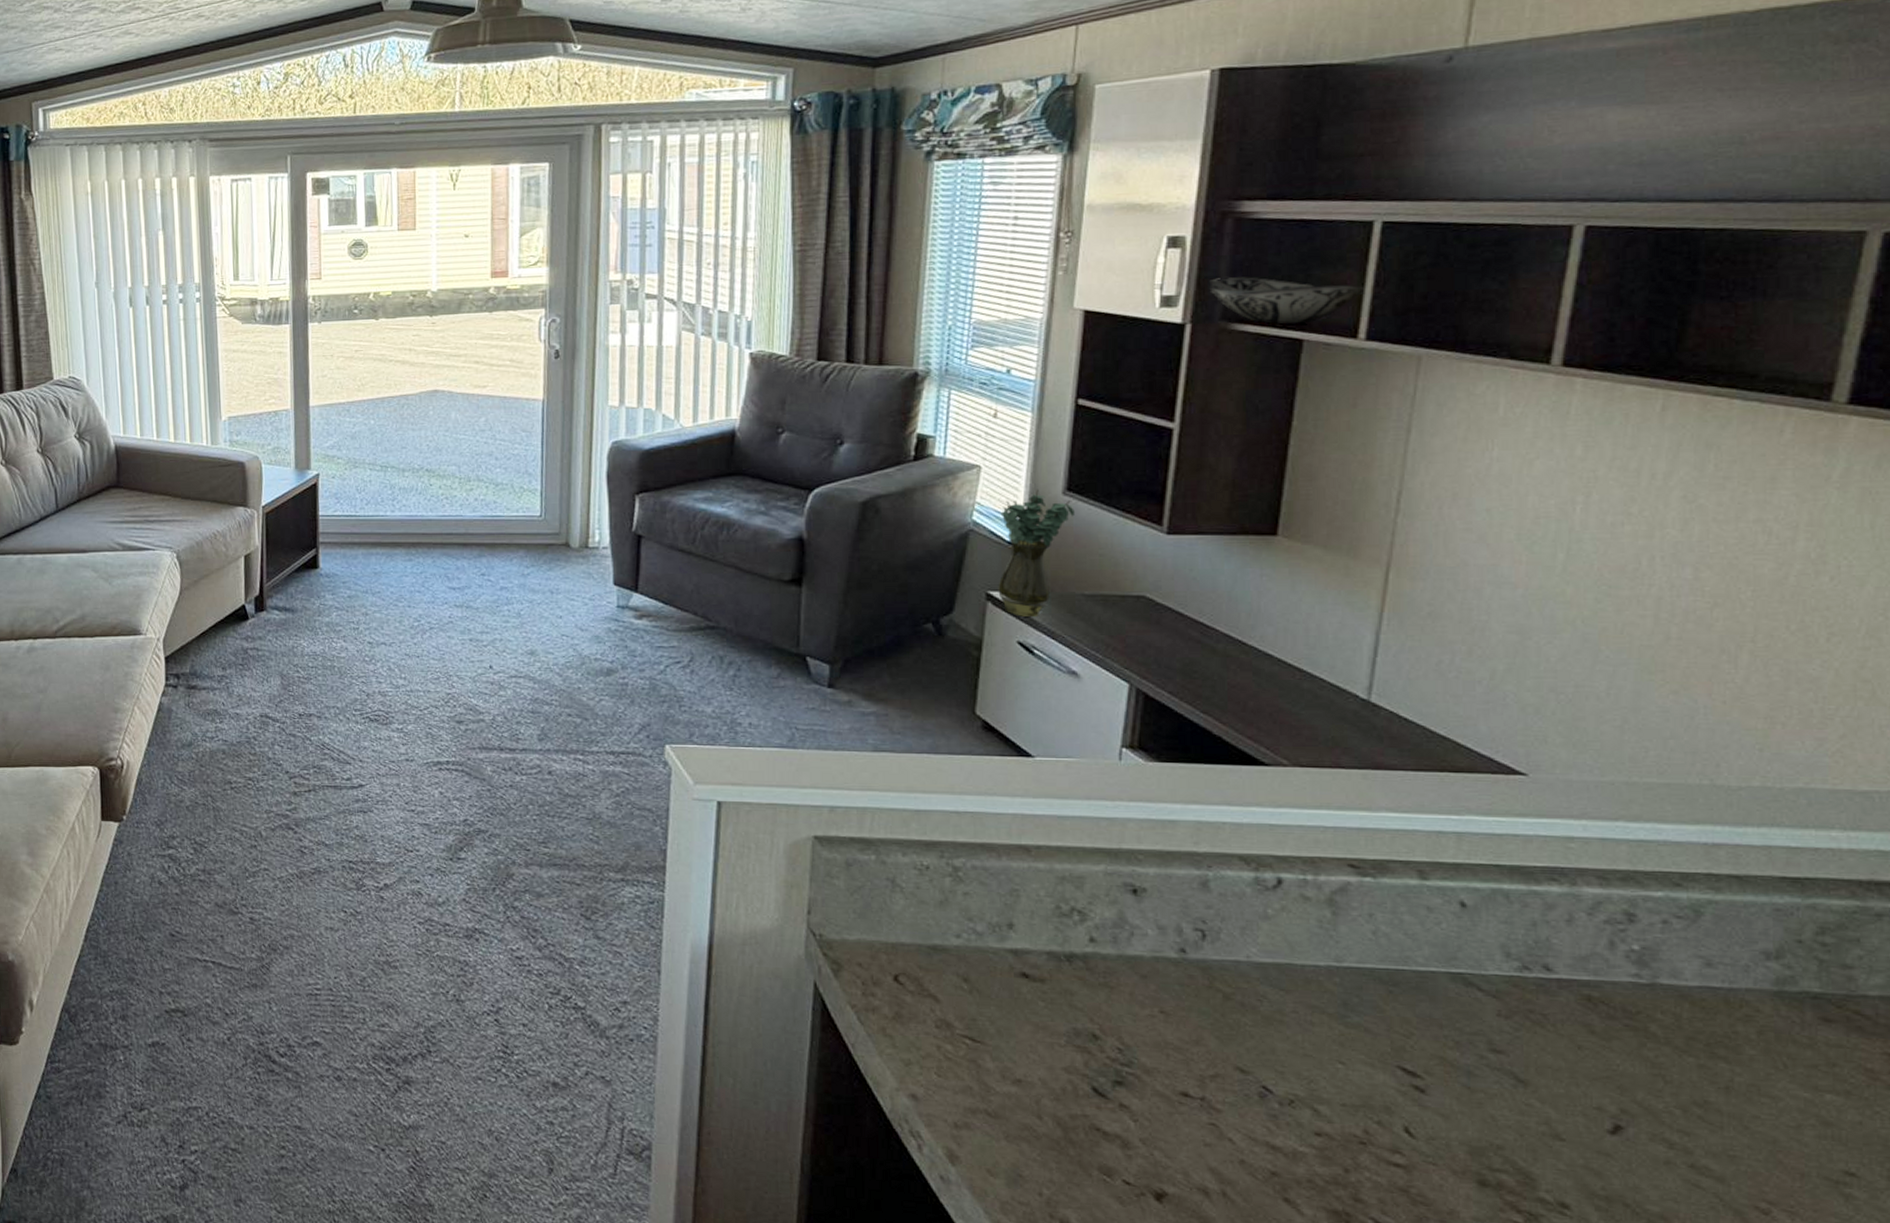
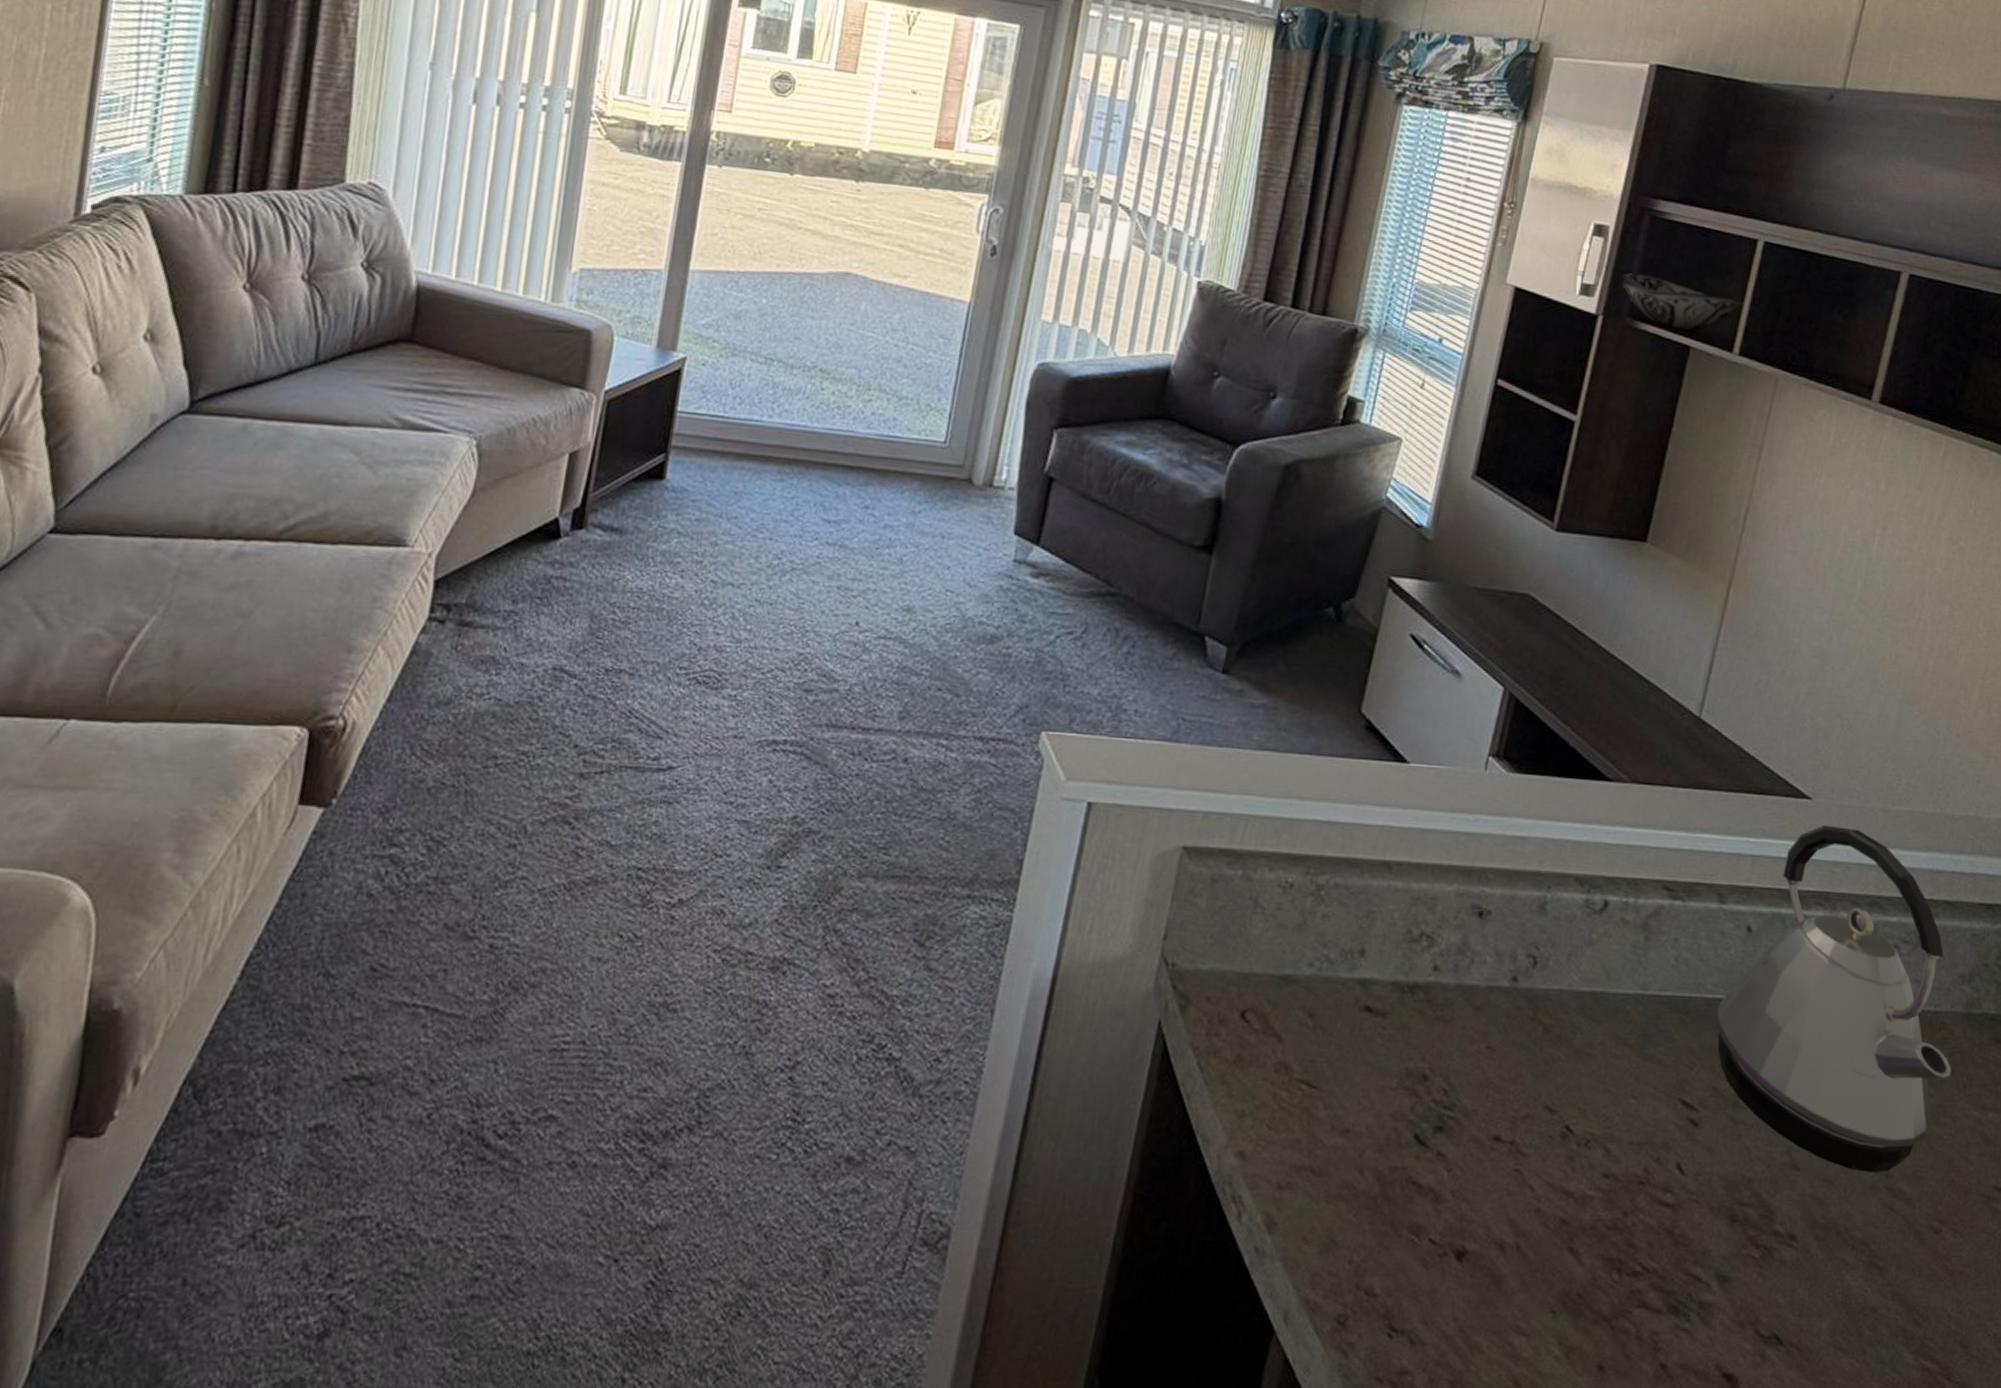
vase: present [998,489,1075,616] -> none [1399,470,1480,608]
kettle: none [1433,800,1764,1149] -> present [1716,824,1952,1172]

